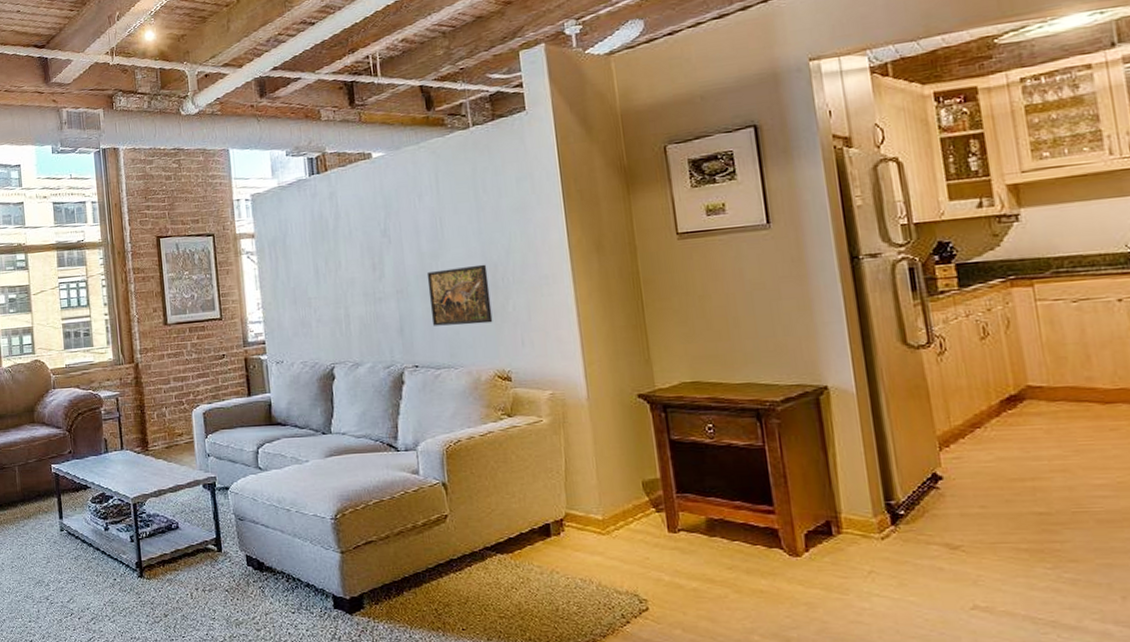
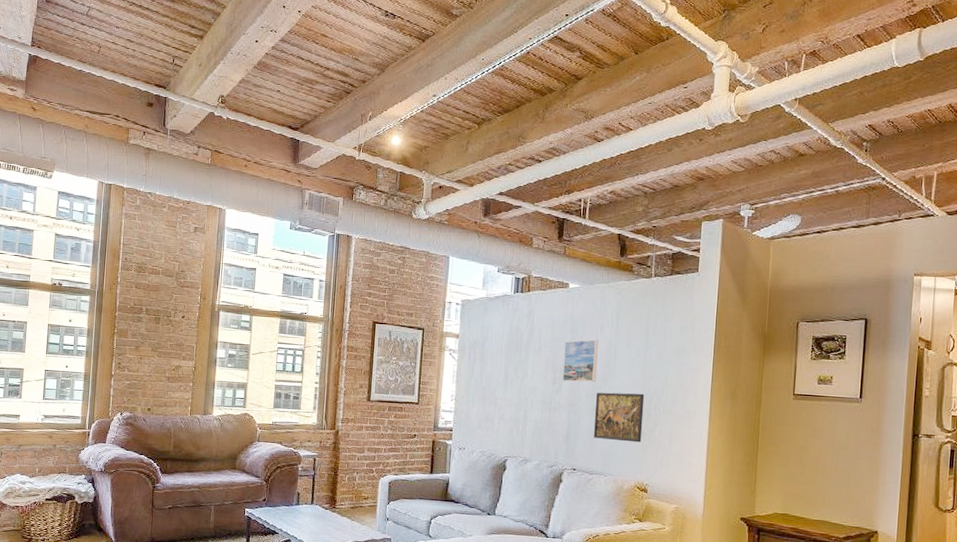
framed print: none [379,211,425,267] -> present [562,339,598,383]

